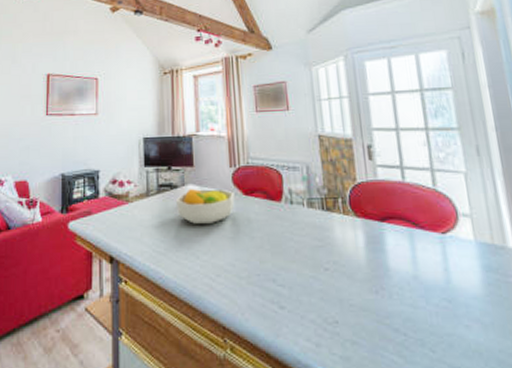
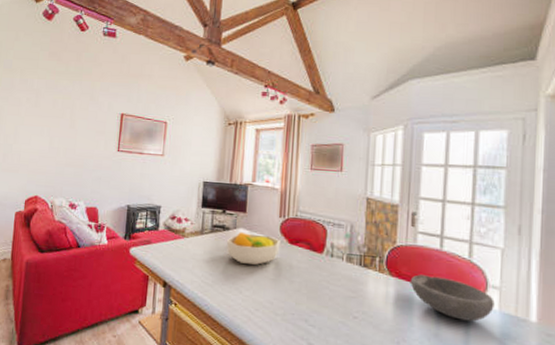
bowl: none [377,211,469,257] -> present [410,274,495,322]

